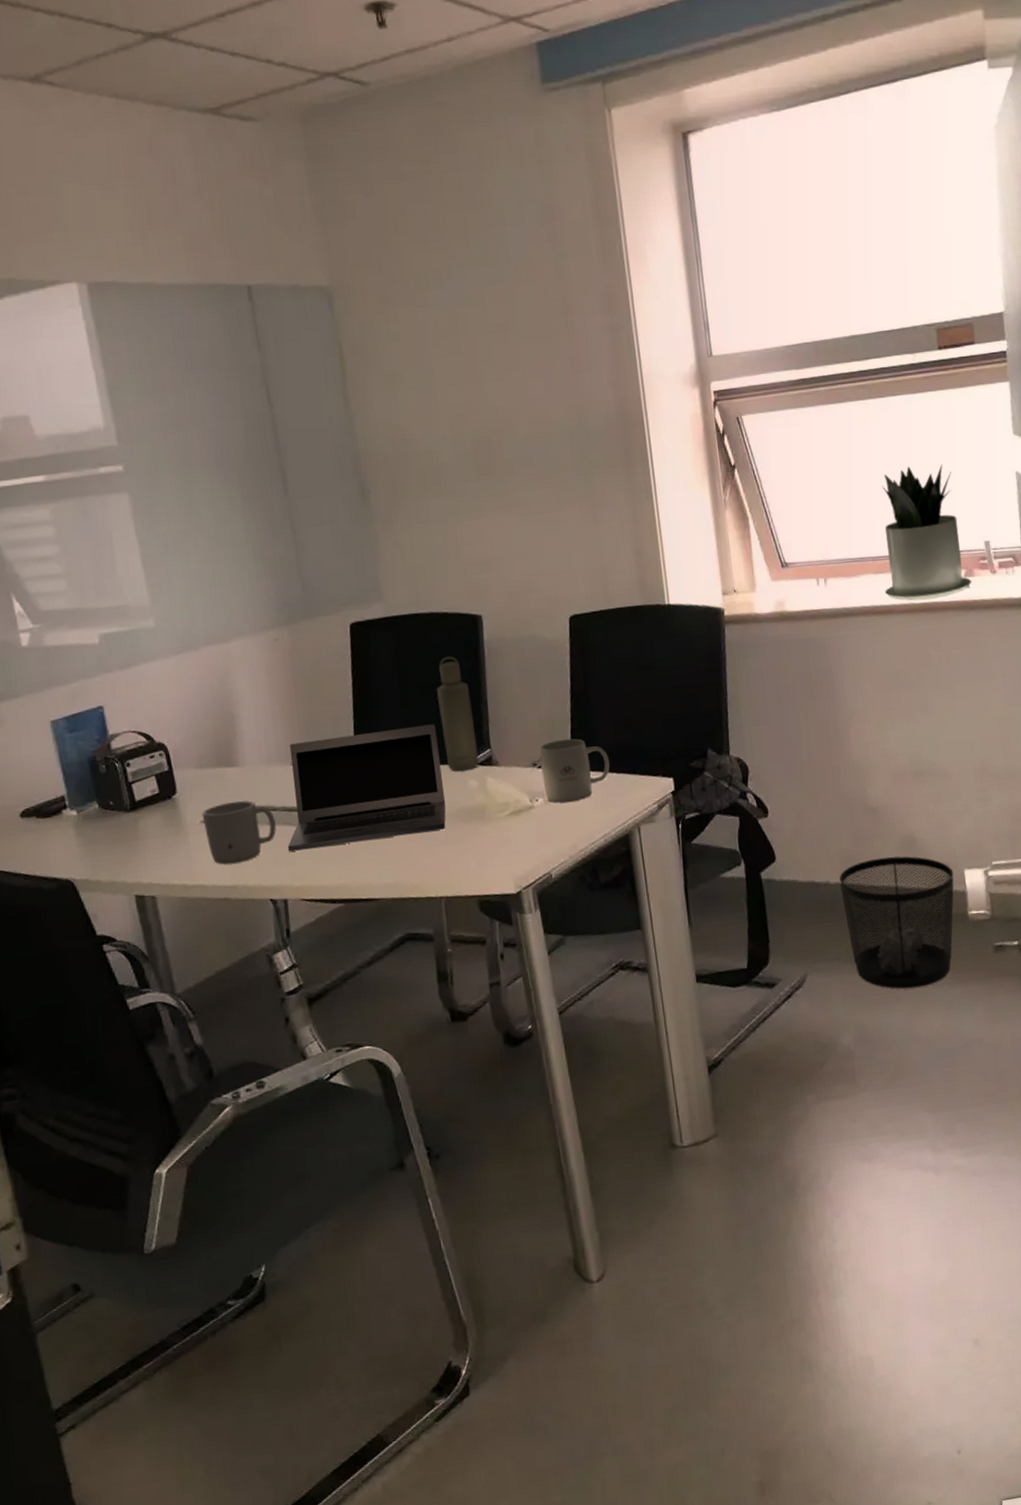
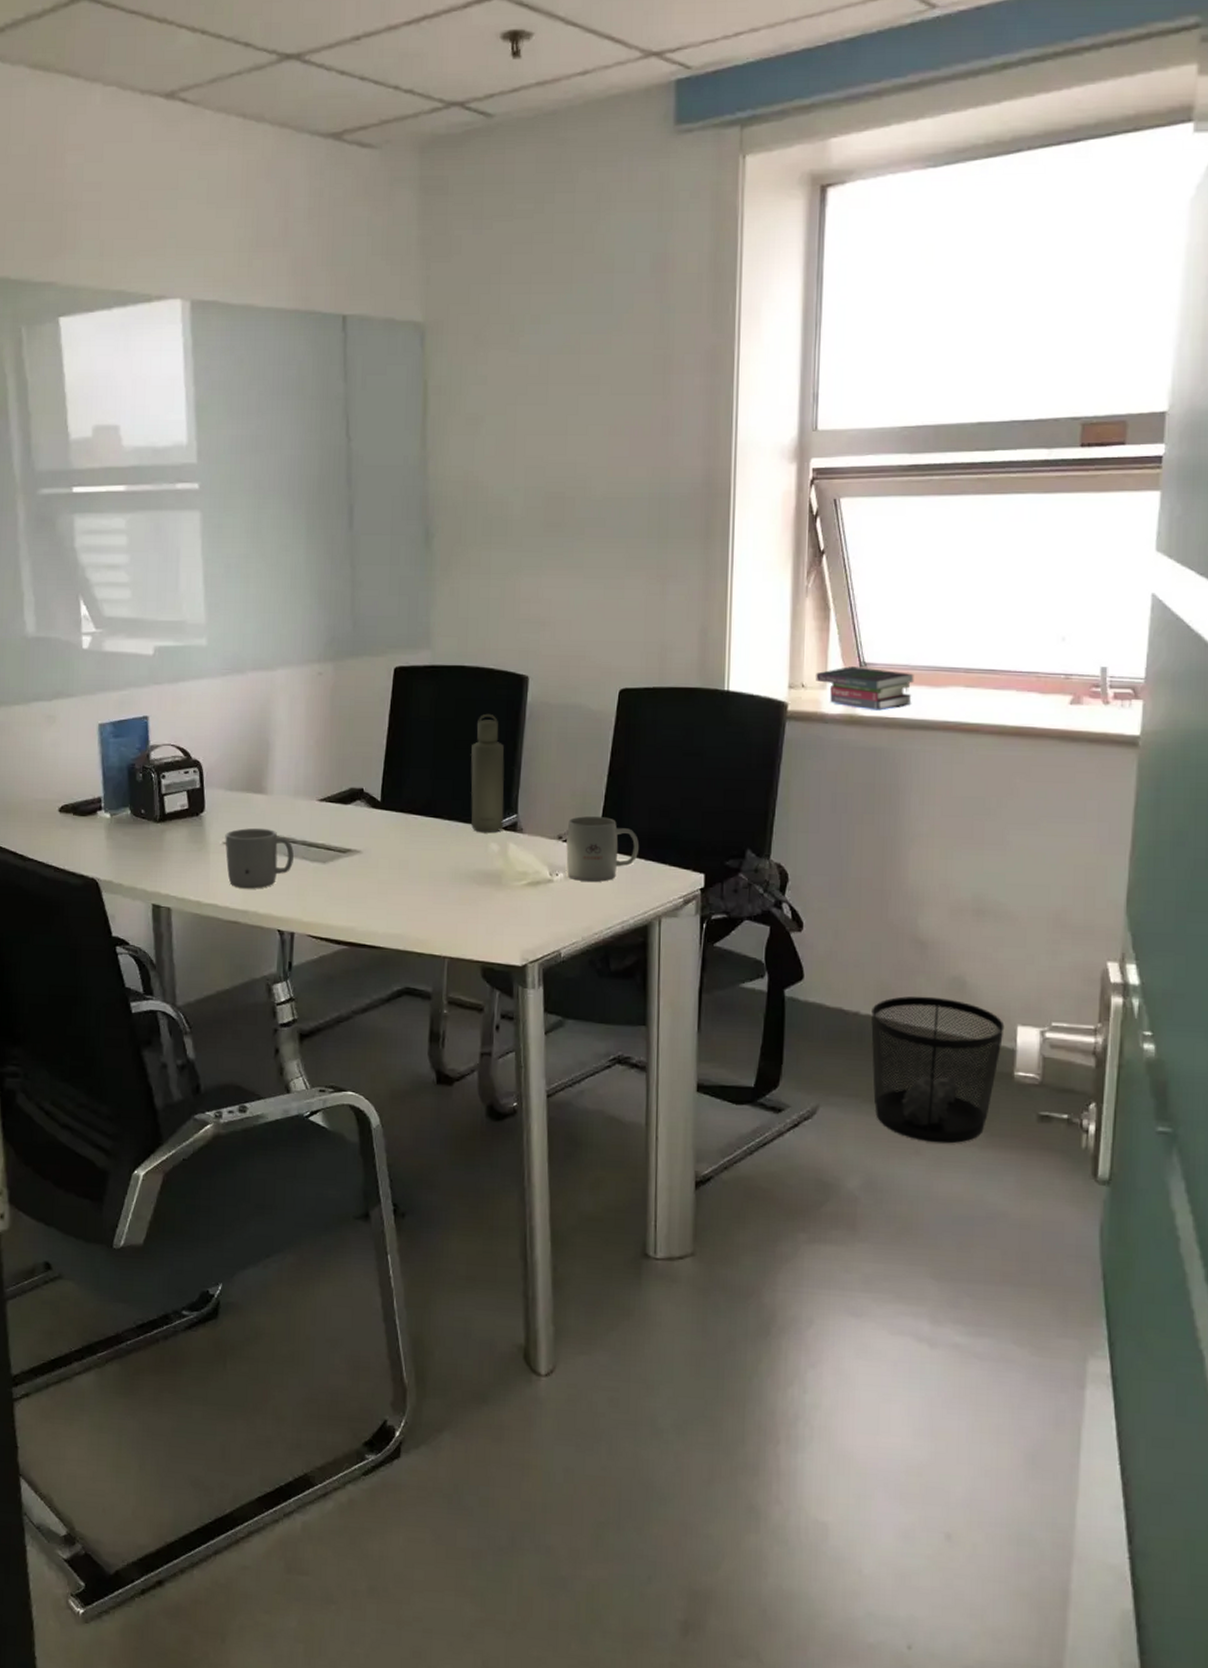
laptop: present [288,724,446,852] -> none [302,779,465,889]
books: none [744,567,832,605] -> present [816,666,914,711]
planter: present [881,464,972,602] -> none [972,573,1079,724]

